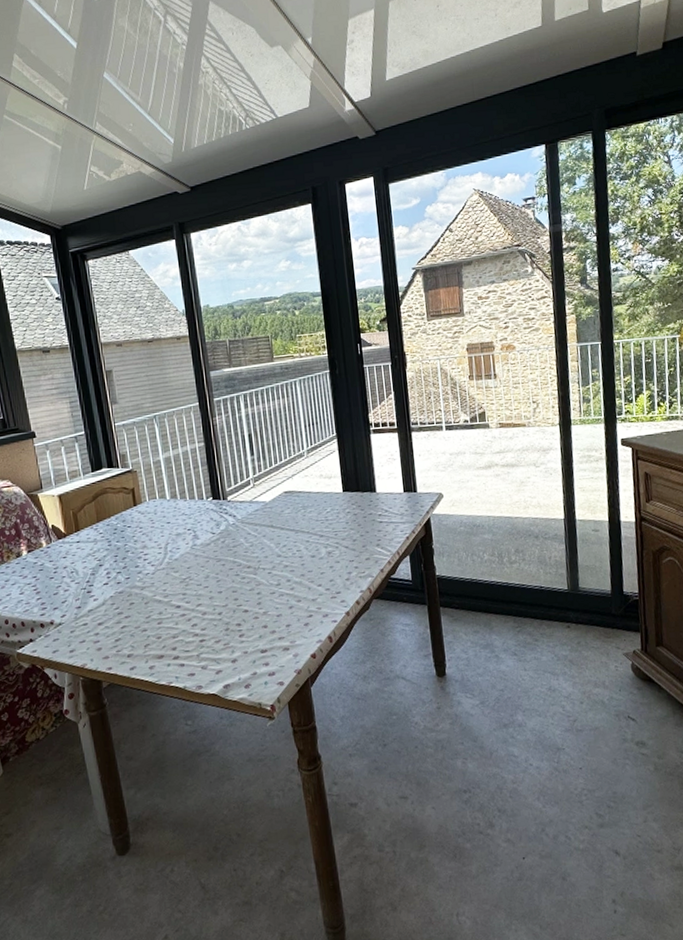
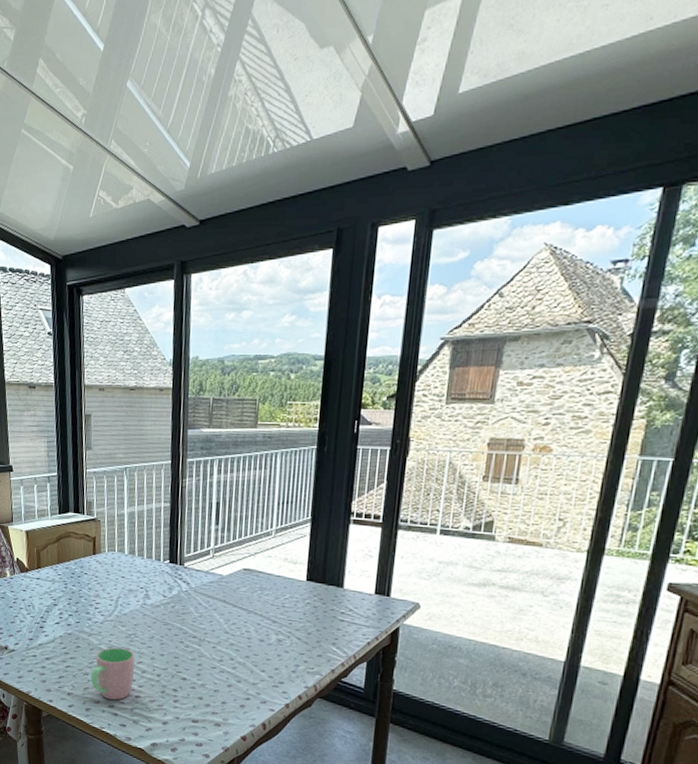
cup: none [149,594,195,651] -> present [90,647,135,700]

